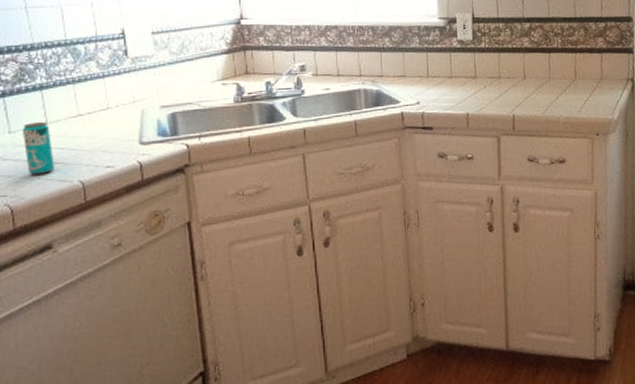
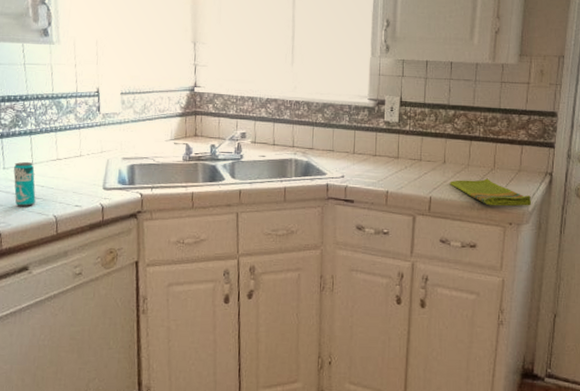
dish towel: none [532,90,617,118] -> present [450,178,532,207]

